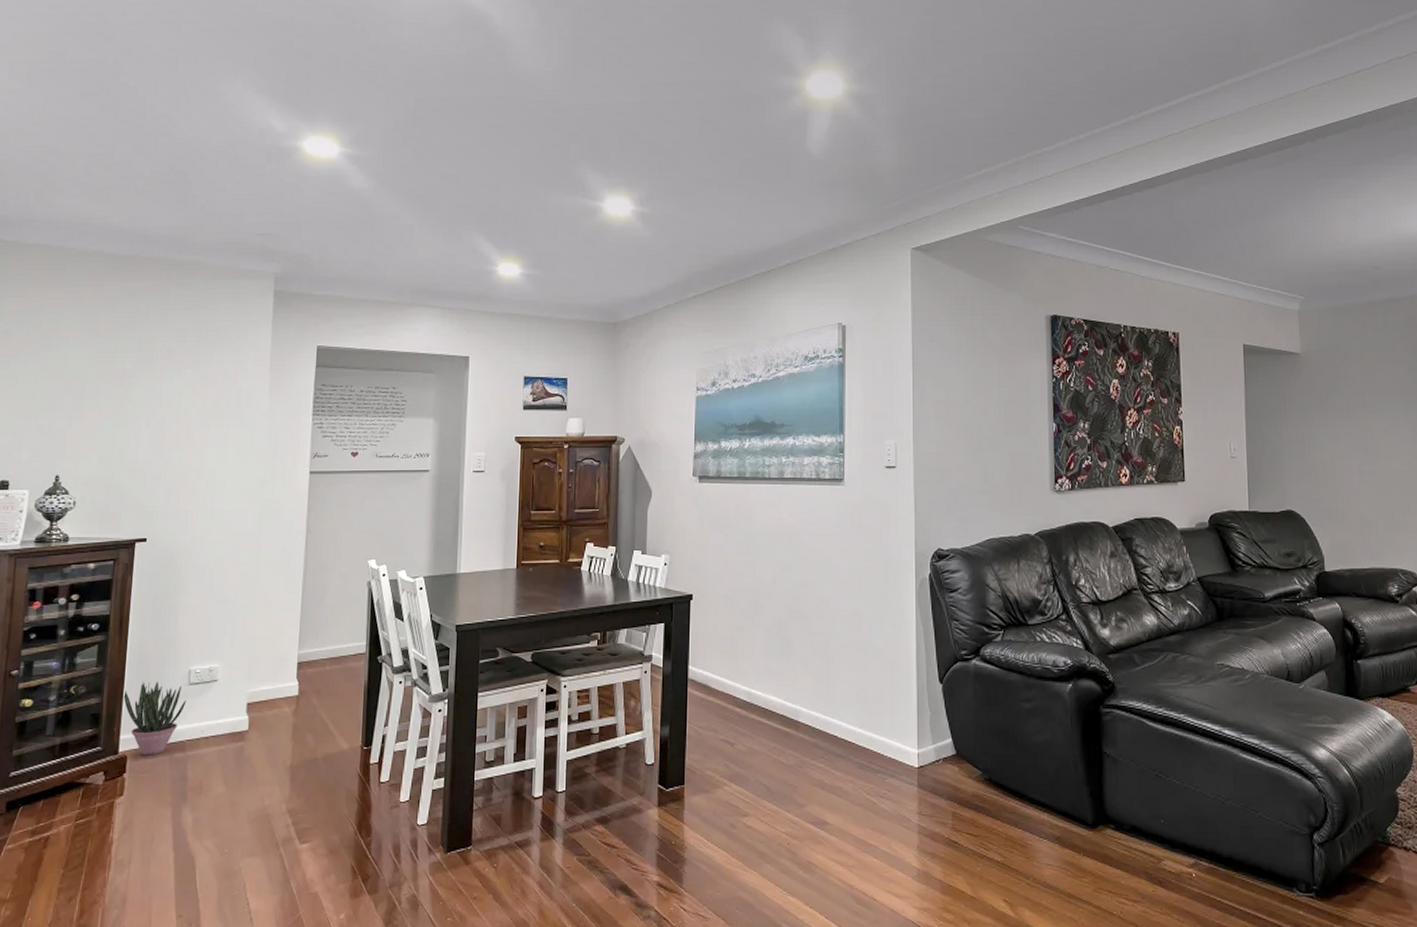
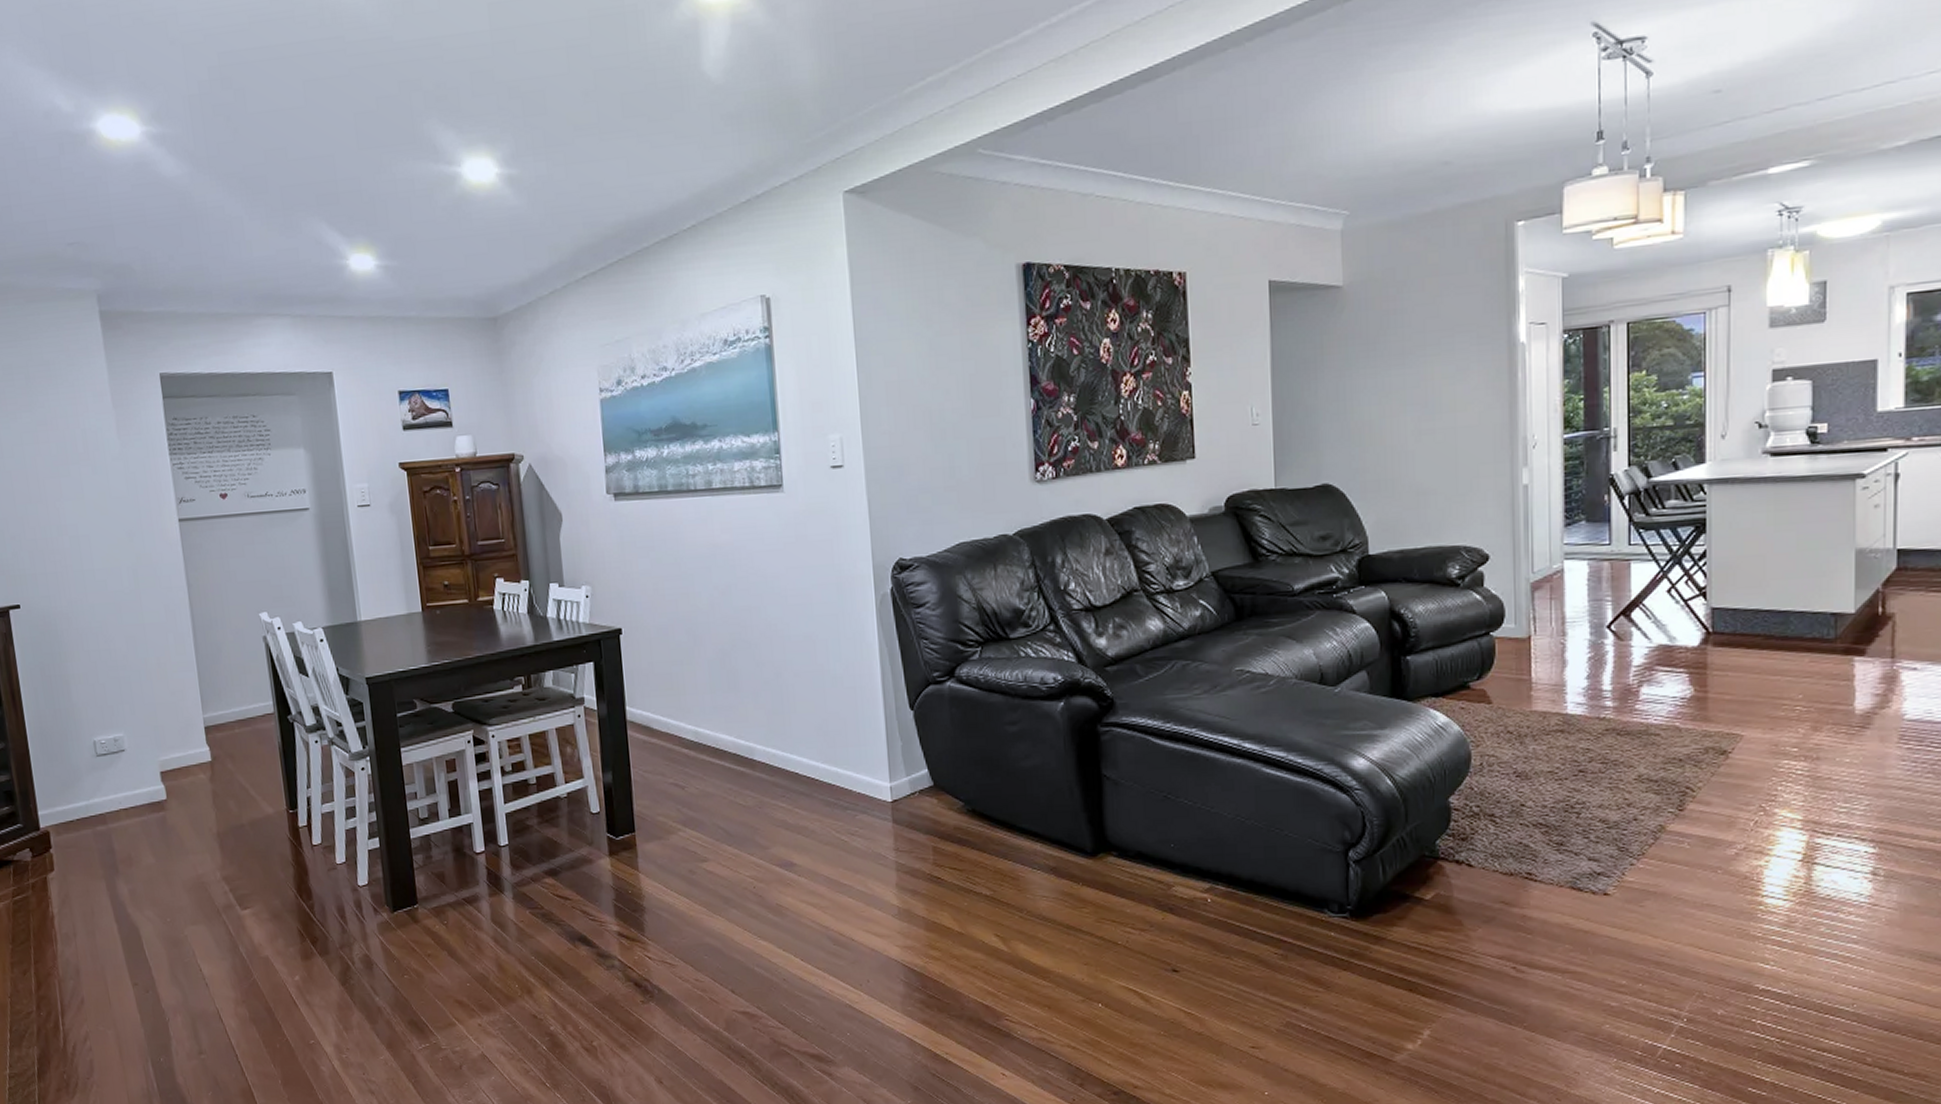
potted plant: present [123,681,187,756] -> none [30,754,98,831]

